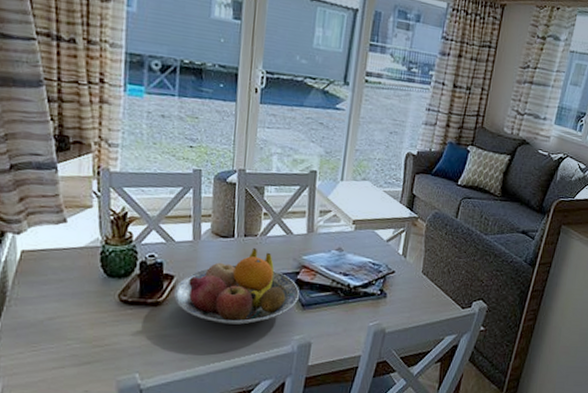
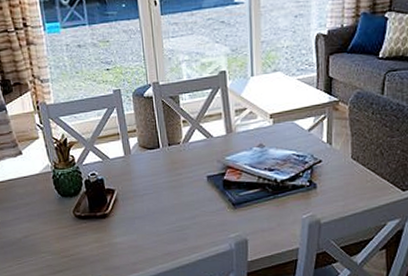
fruit bowl: present [174,248,300,325] -> none [117,155,229,229]

